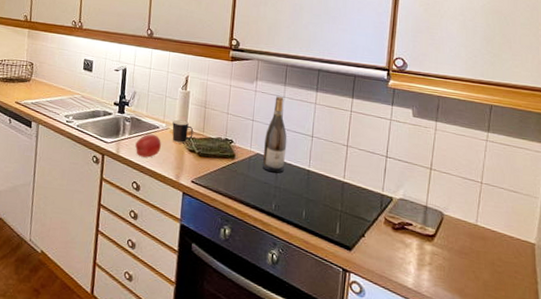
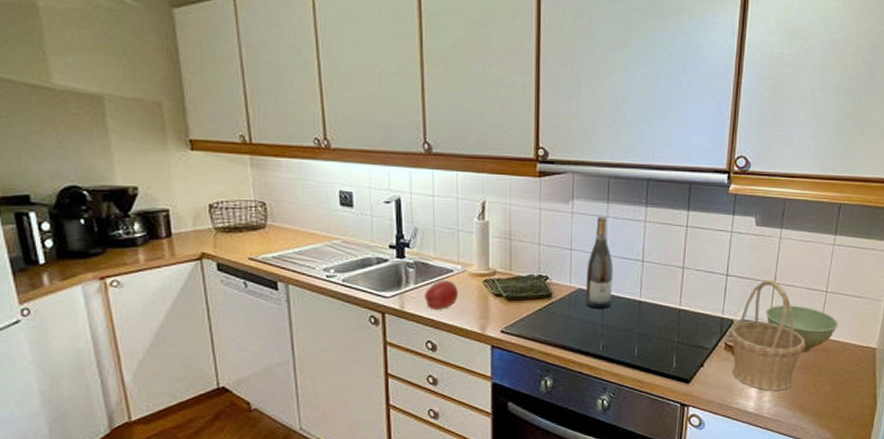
mug: present [172,119,194,144] -> none [470,258,498,287]
basket: none [390,165,462,272] -> present [730,280,806,391]
bowl: none [423,189,495,238] -> present [765,305,839,353]

